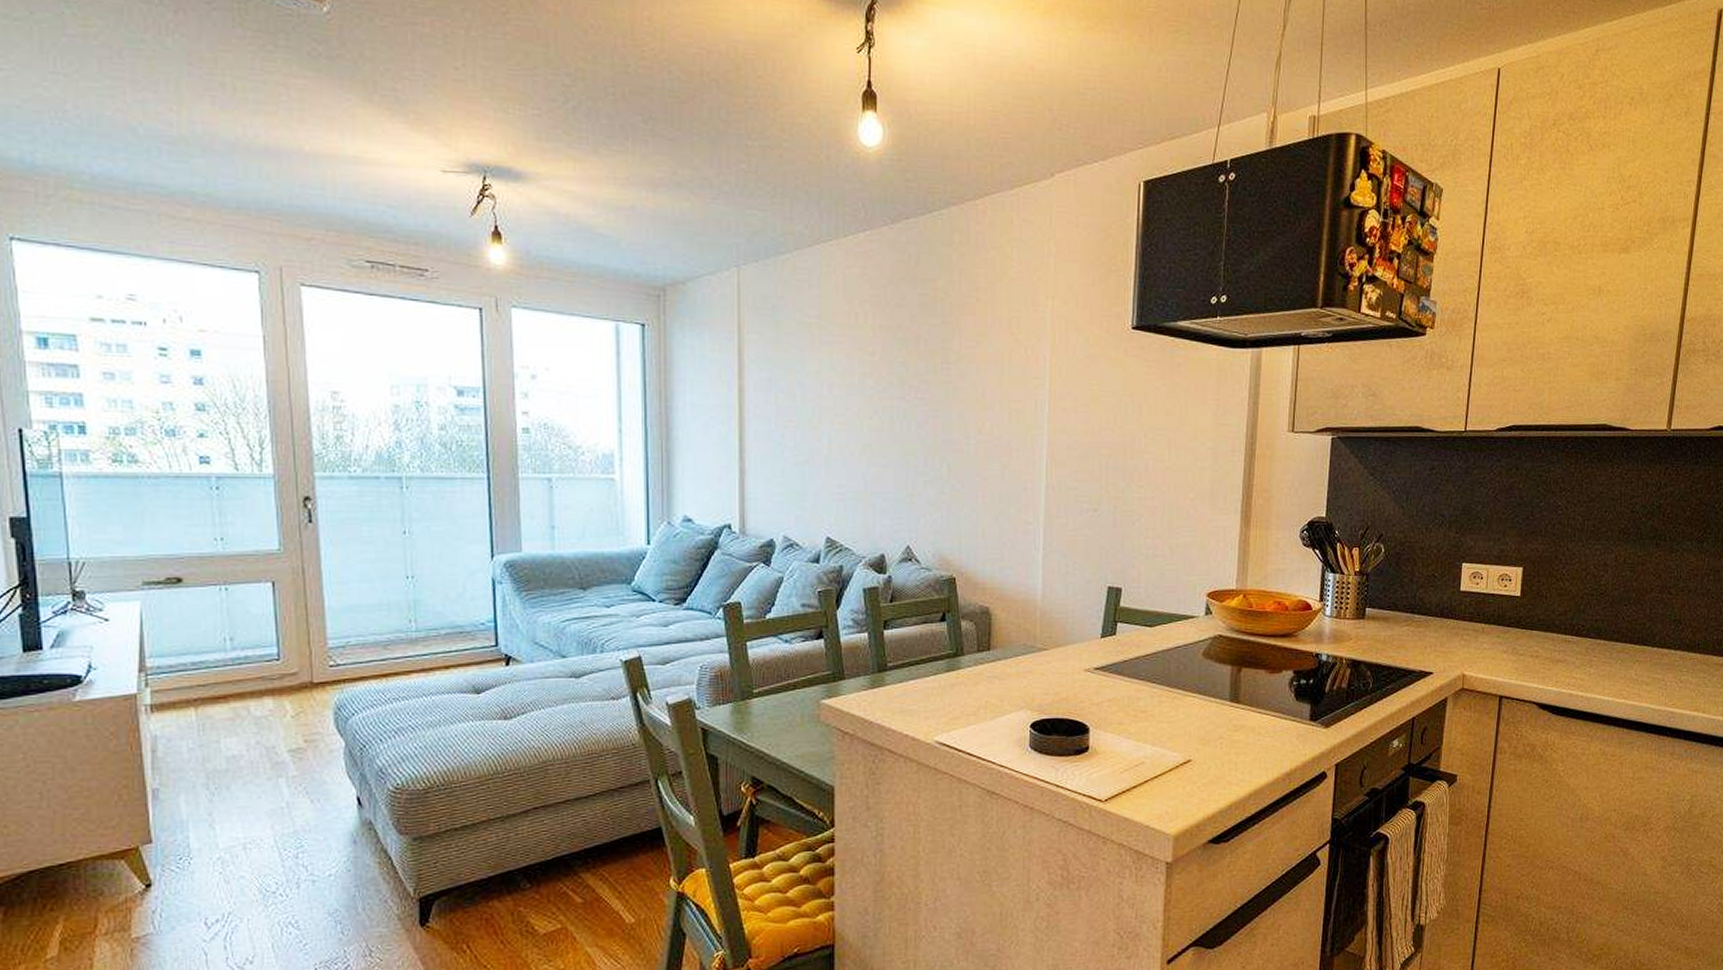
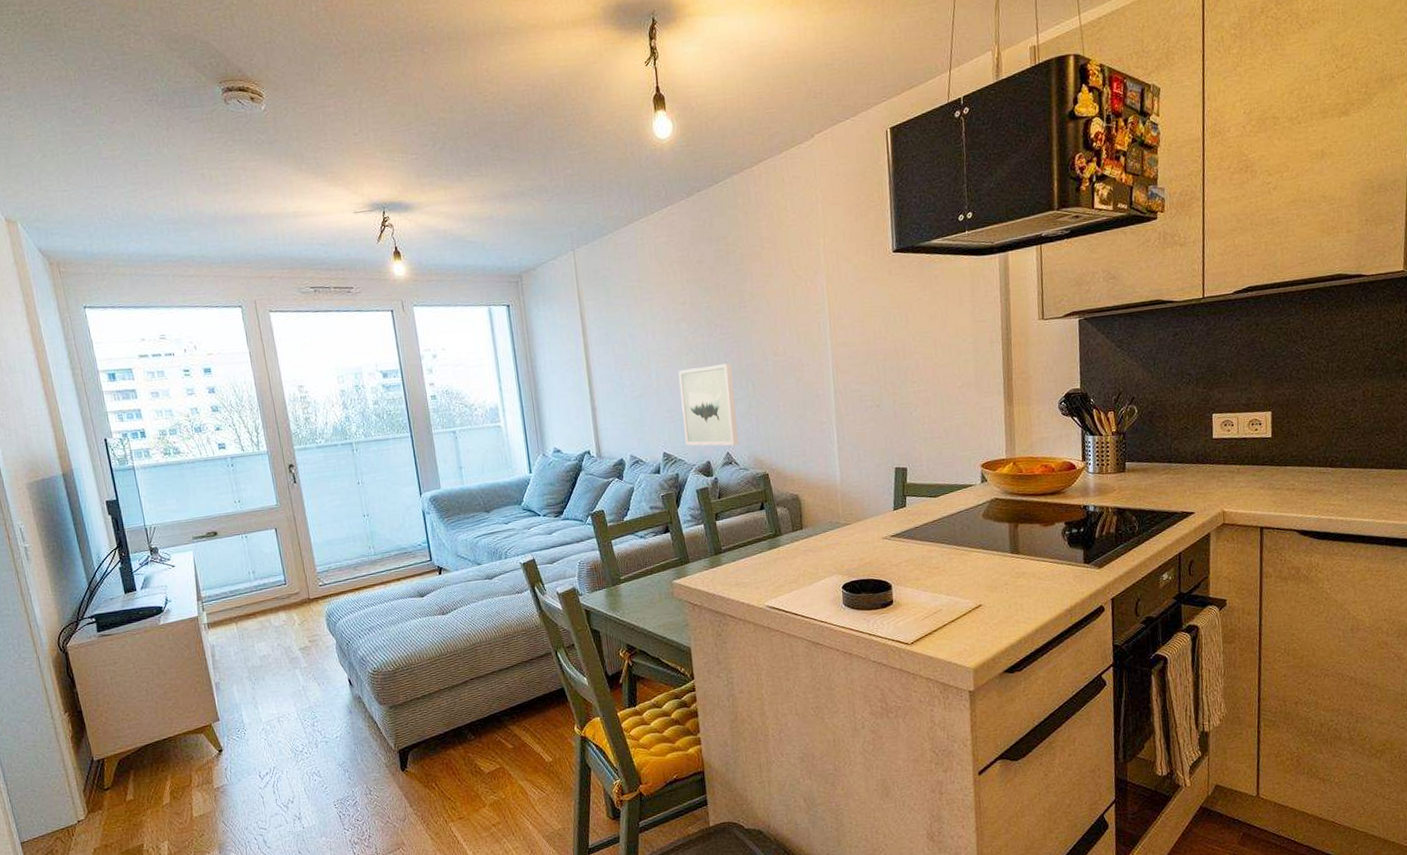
wall art: none [856,435,925,539] -> present [678,363,739,446]

